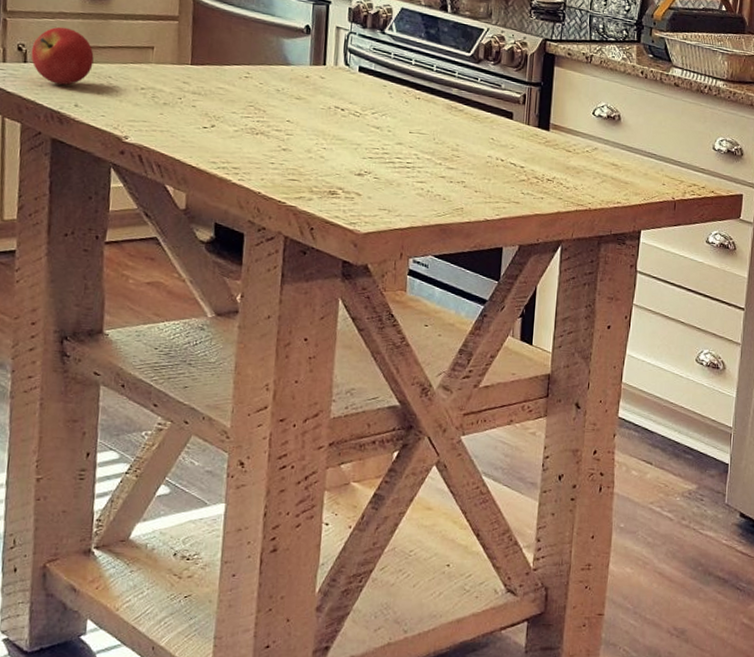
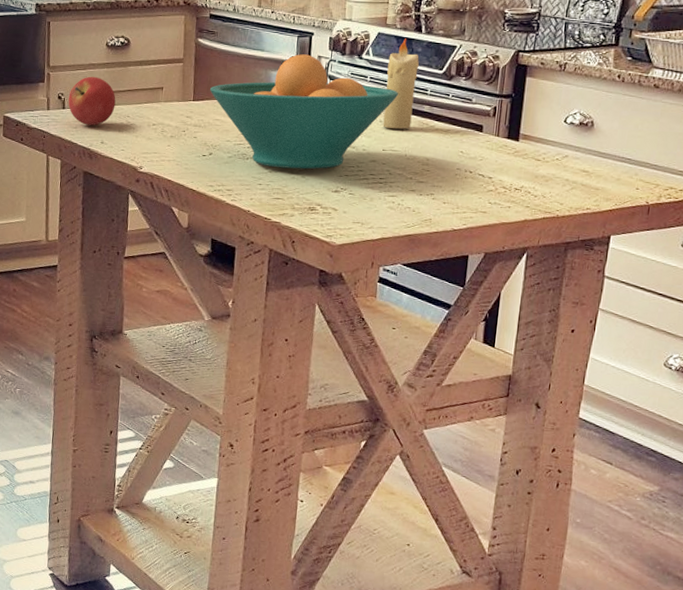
fruit bowl: none [211,23,425,150] -> present [210,54,399,169]
candle: none [409,16,446,112] -> present [383,38,419,129]

